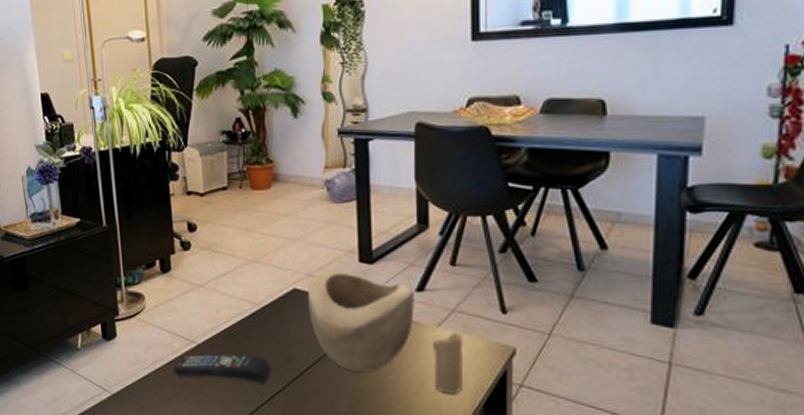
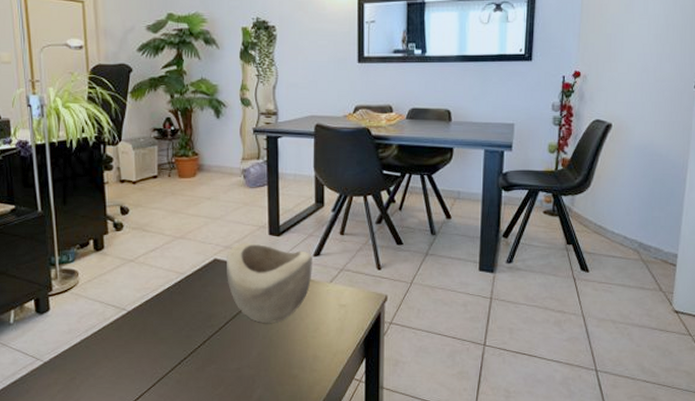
remote control: present [172,354,272,383] -> none [104,316,194,340]
candle: present [432,332,464,394] -> none [325,286,349,334]

